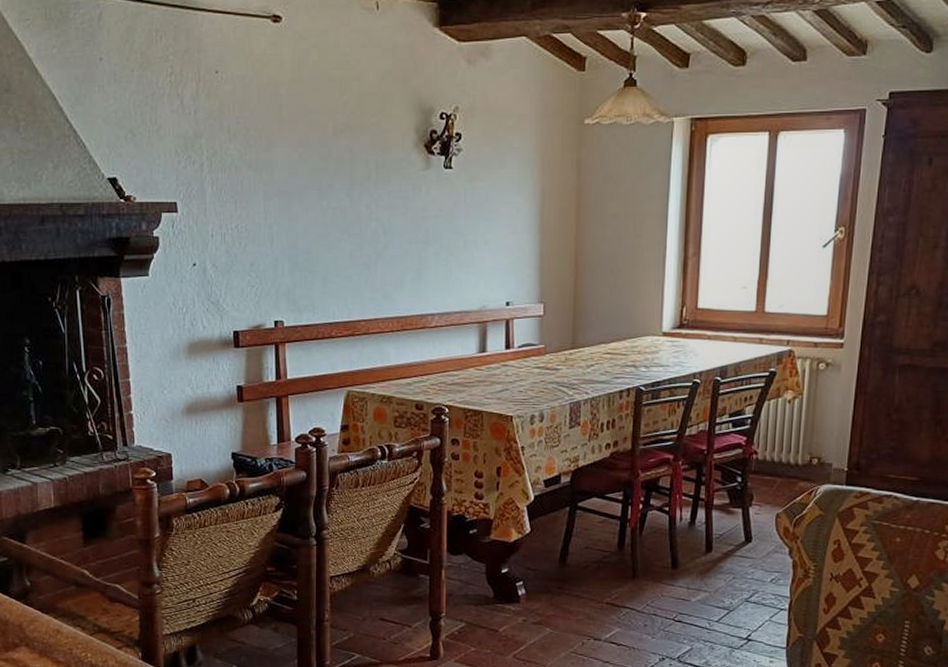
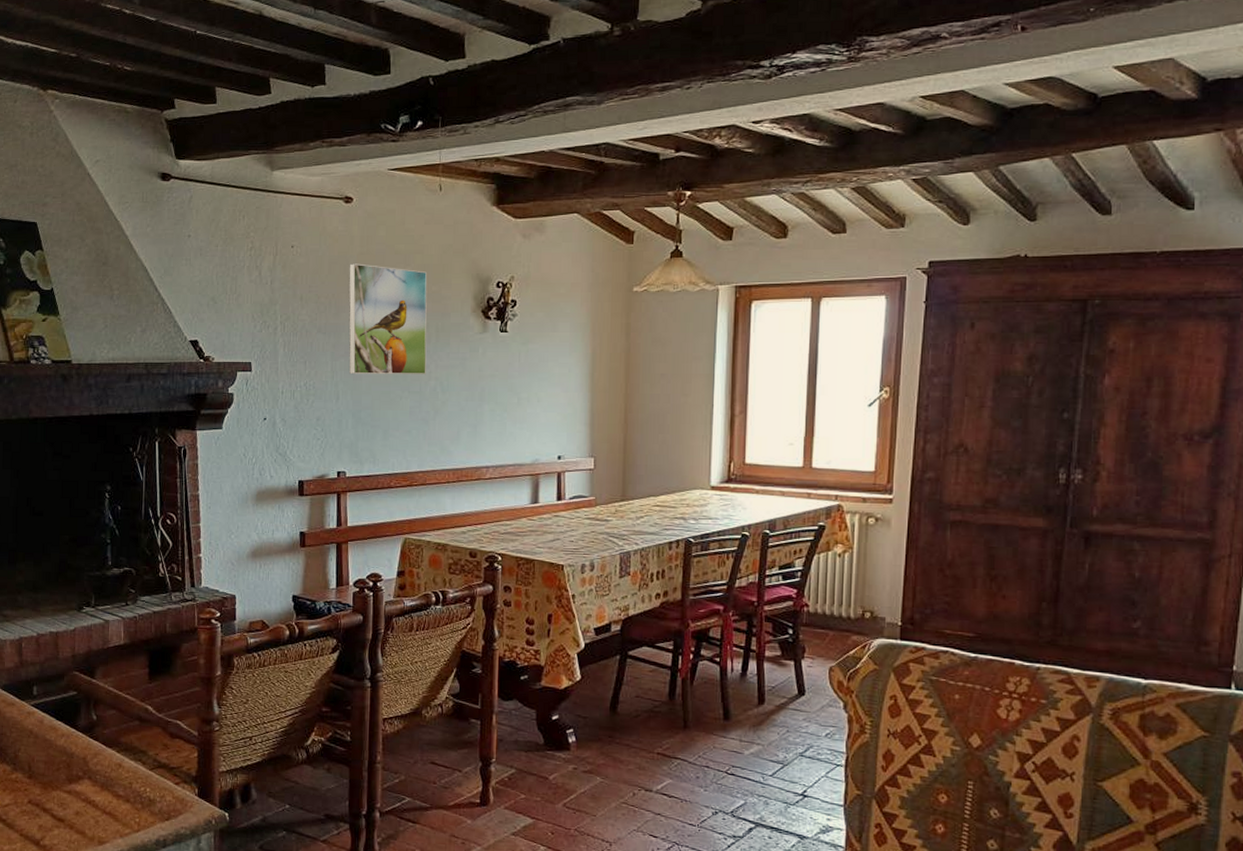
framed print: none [280,91,367,216] -> present [348,263,428,375]

